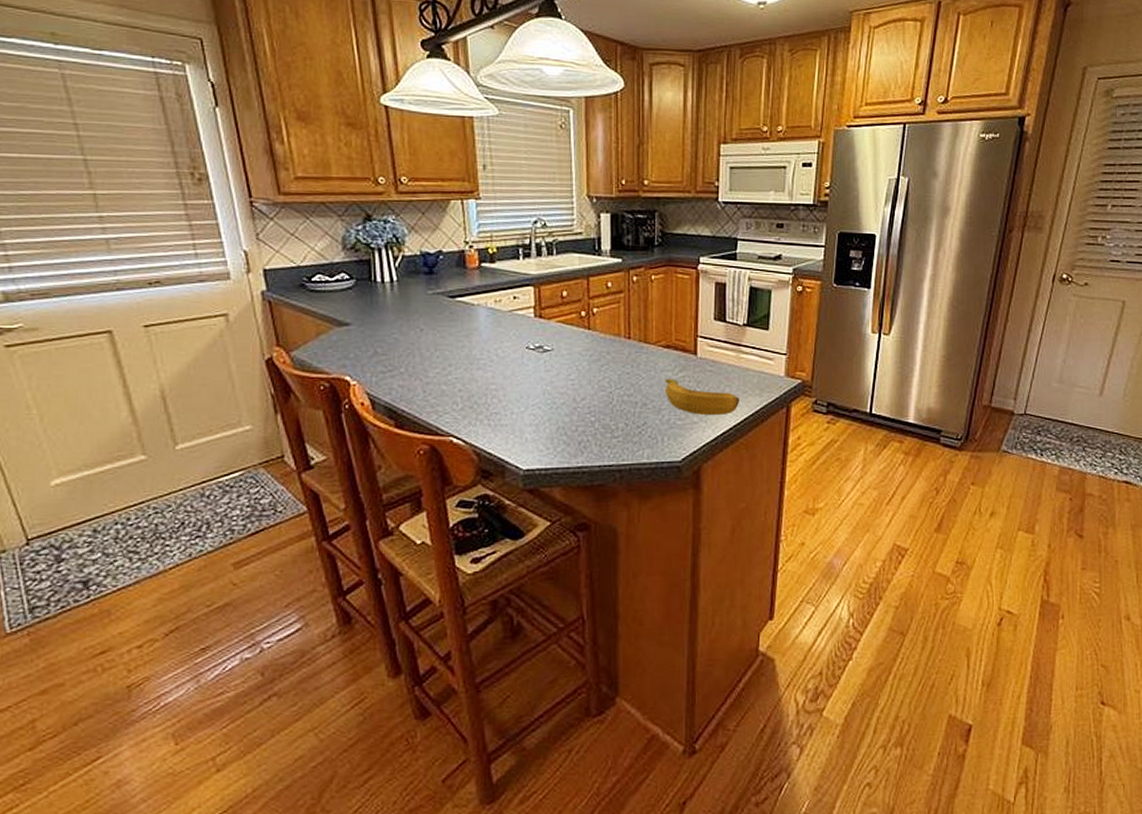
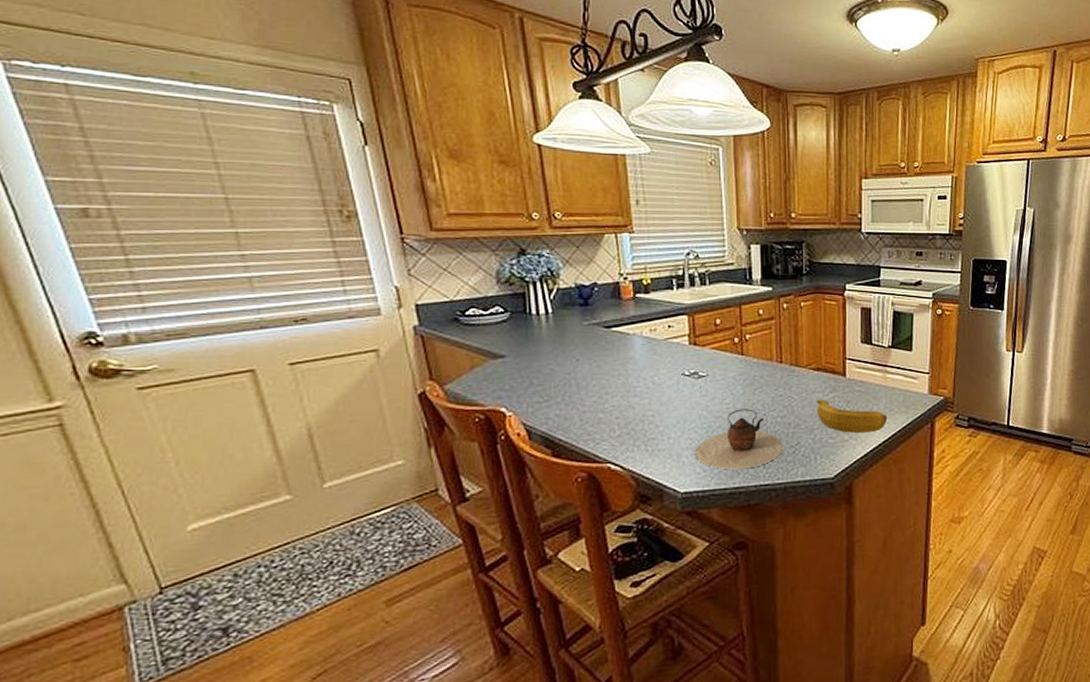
teapot: none [538,386,629,449] -> present [695,408,783,470]

